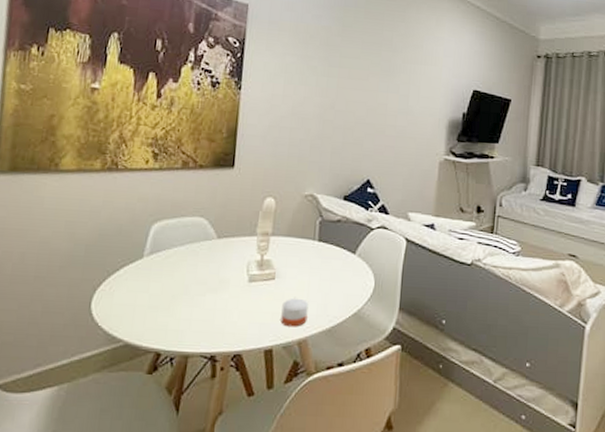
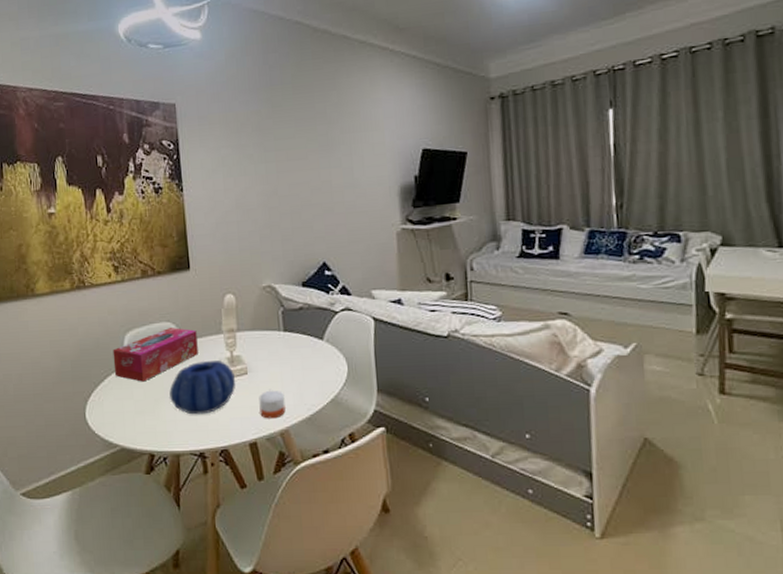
tissue box: none [132,223,230,276] -> present [113,328,198,382]
decorative bowl: none [188,261,262,316] -> present [169,361,236,415]

